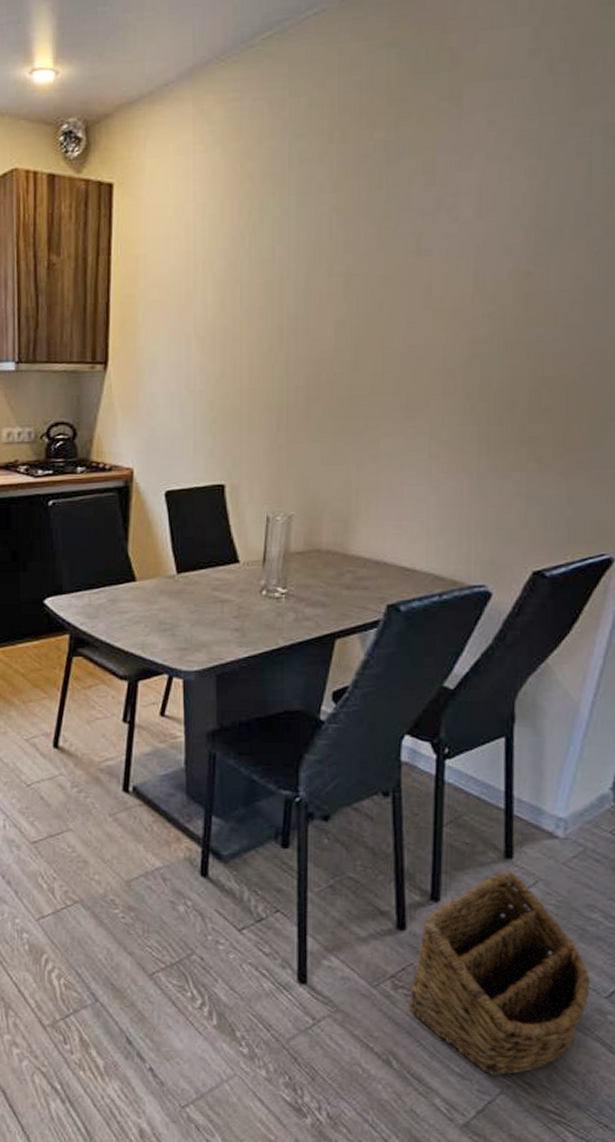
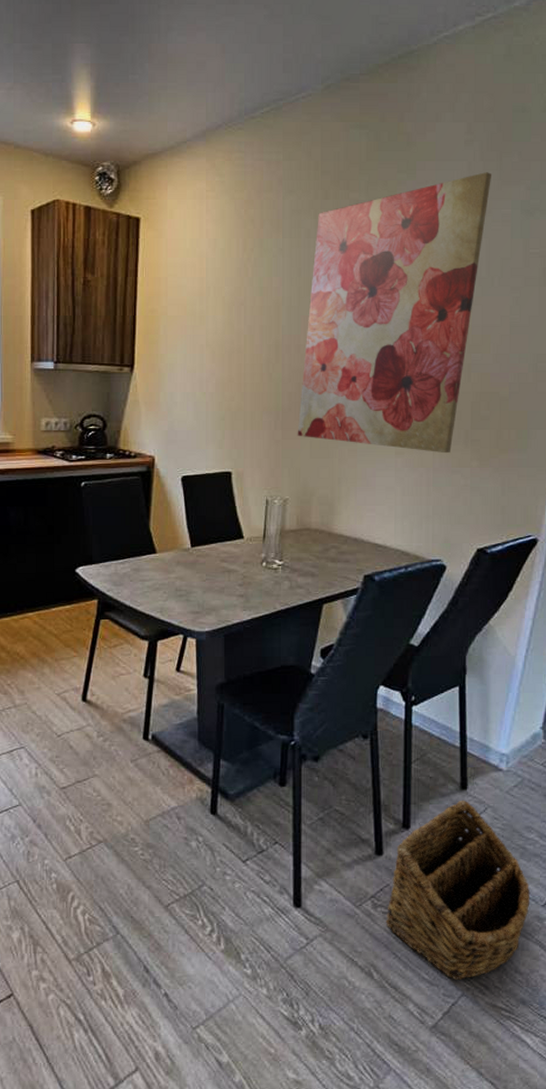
wall art: none [305,90,566,455] -> present [297,172,492,454]

